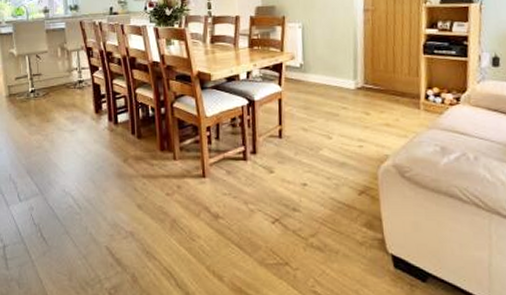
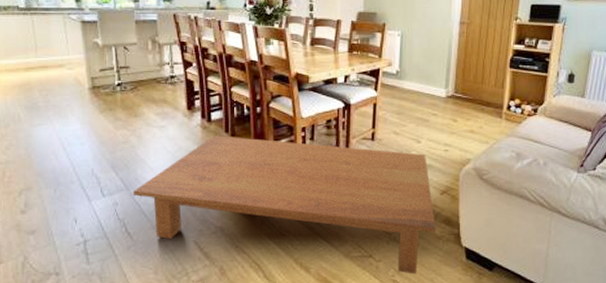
coffee table: none [47,137,357,285] -> present [133,135,436,274]

